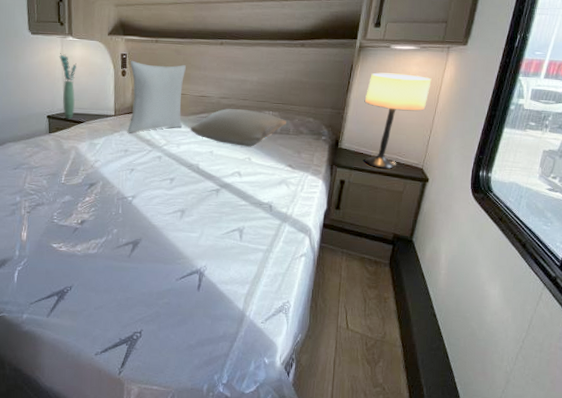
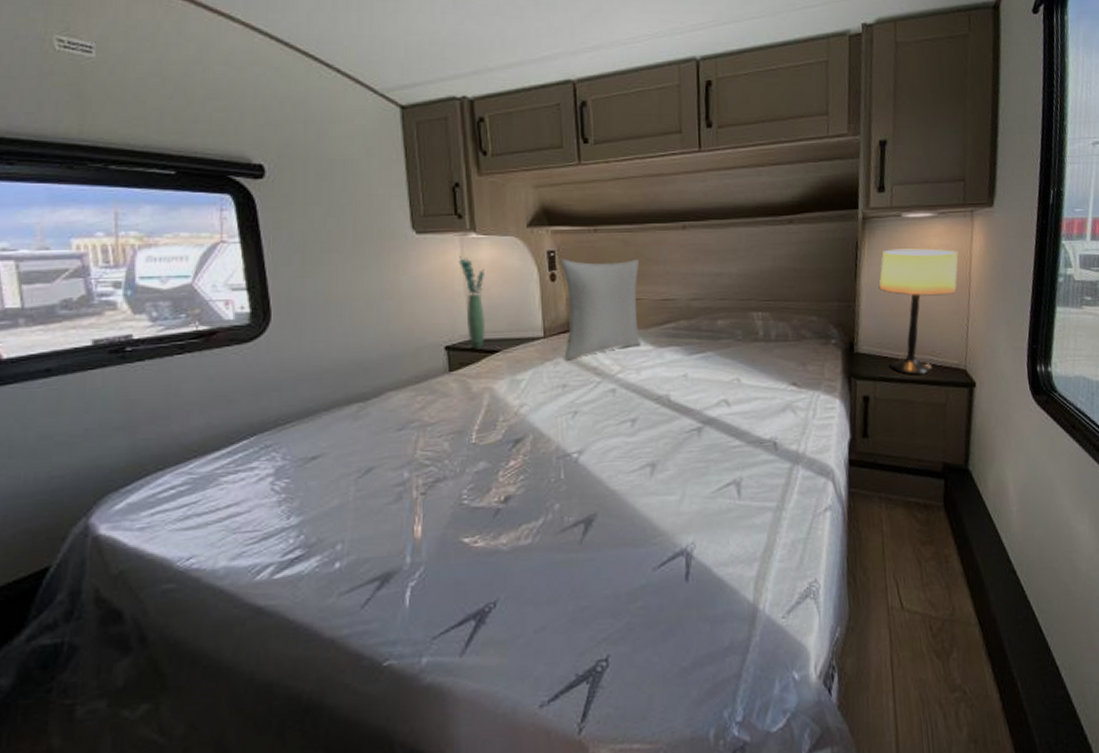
pillow: present [191,109,286,147] -> none [654,313,782,364]

